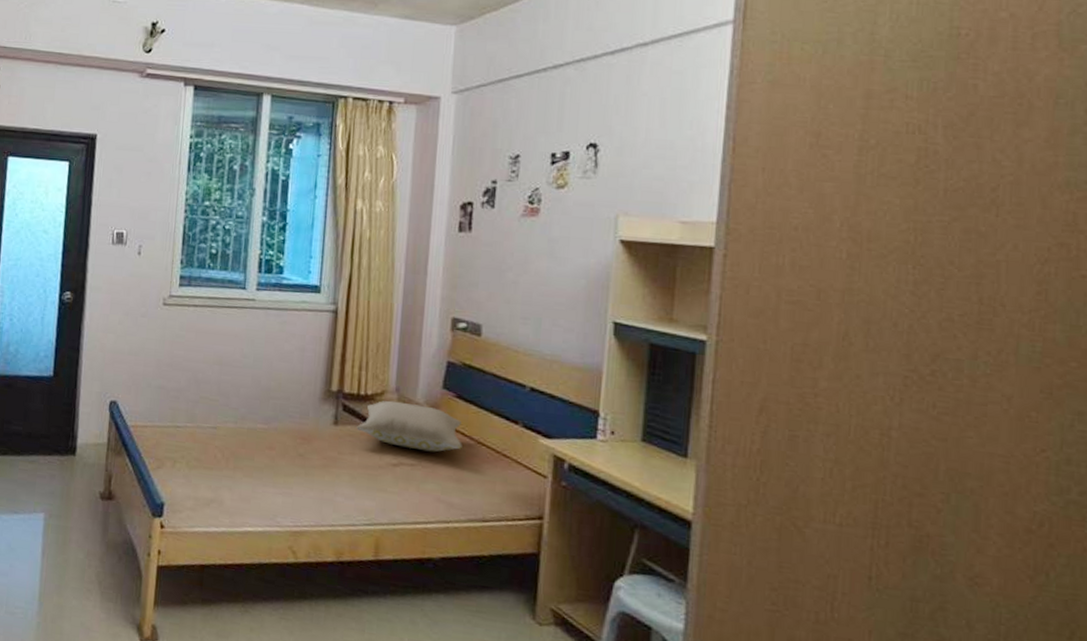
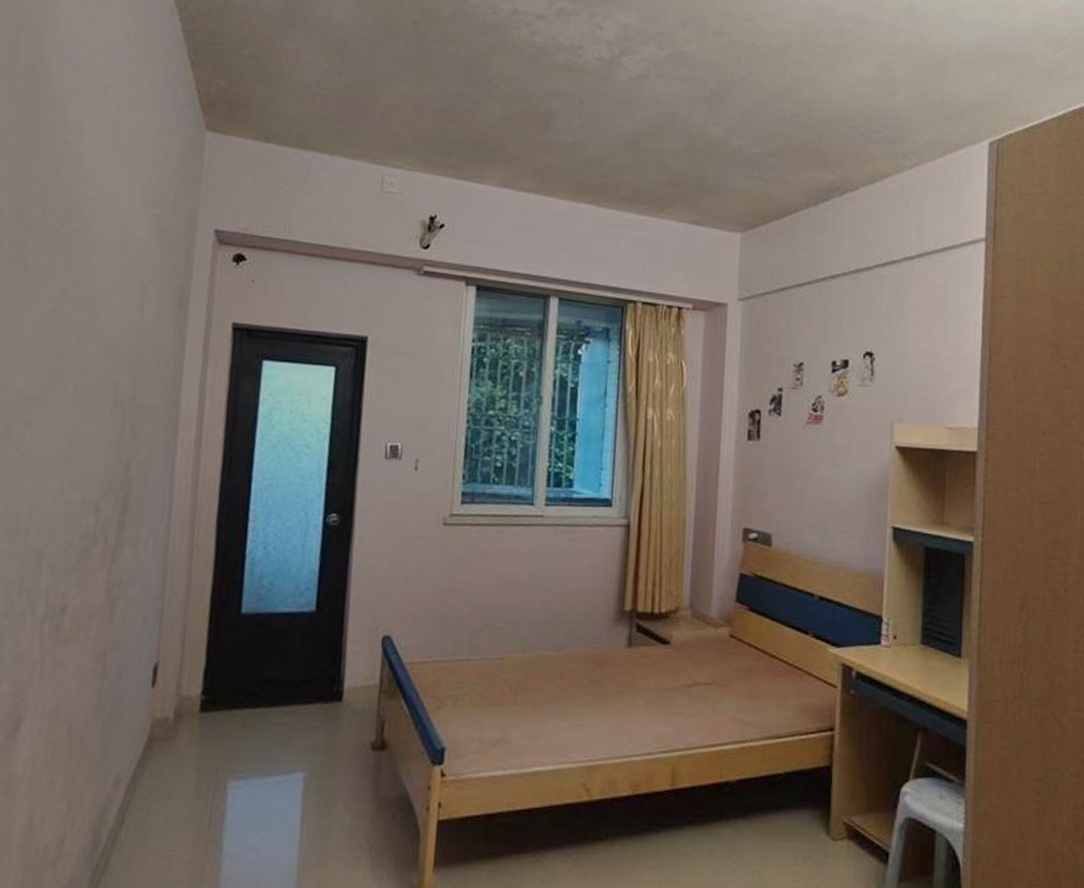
pillow: present [357,400,462,453] -> none [651,617,756,669]

